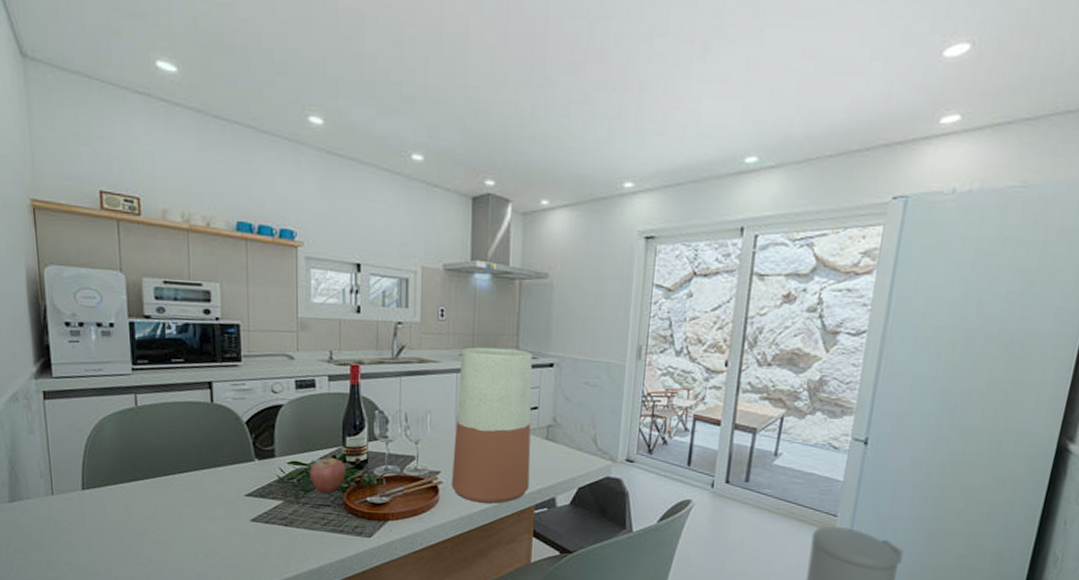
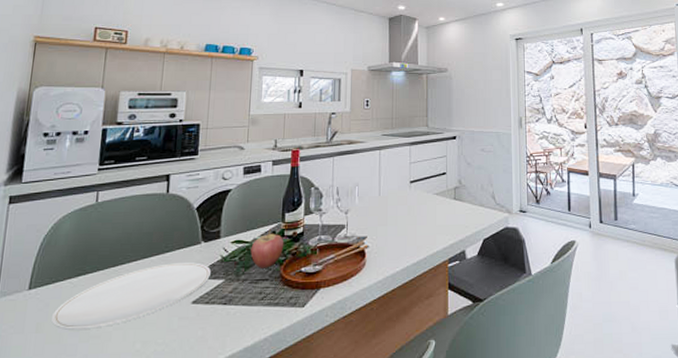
plate: none [110,478,268,535] -> present [52,261,211,331]
vase: present [452,347,533,504] -> none [377,127,442,262]

